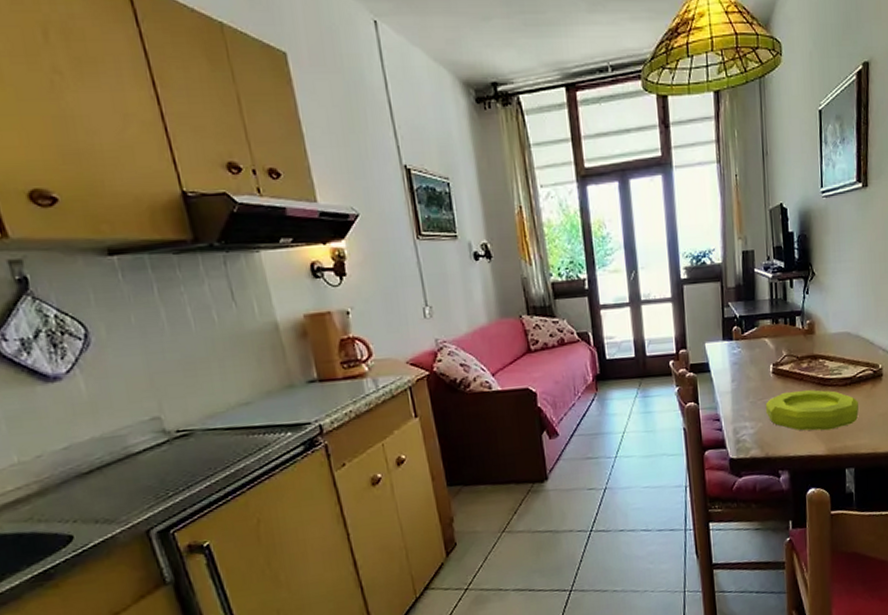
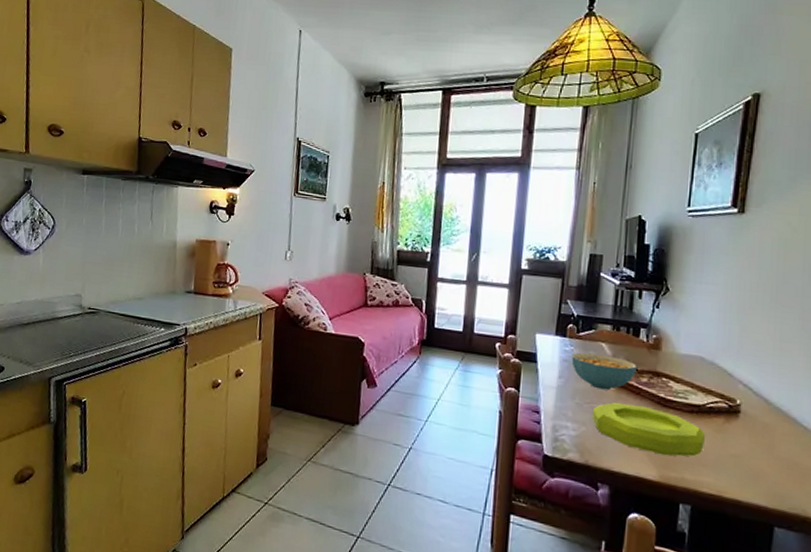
cereal bowl: none [740,349,797,384] -> present [571,352,637,391]

